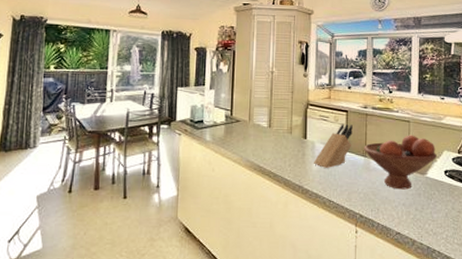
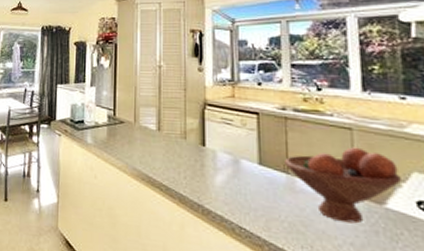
knife block: present [313,123,353,168] -> none [215,129,267,185]

